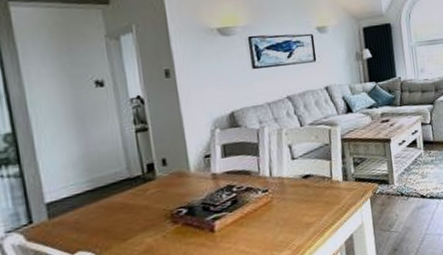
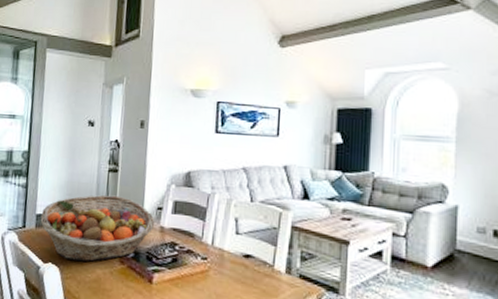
fruit basket: none [52,155,205,241] -> present [40,195,155,262]

